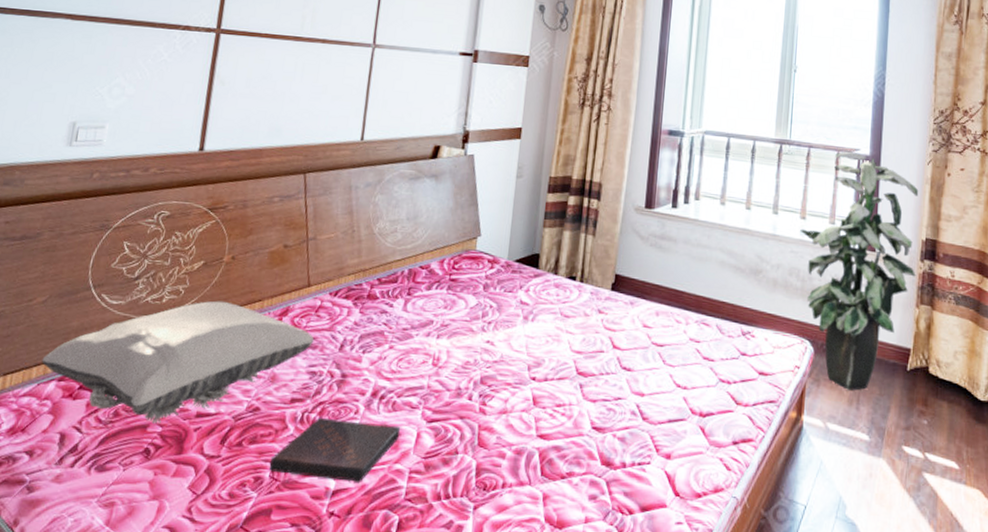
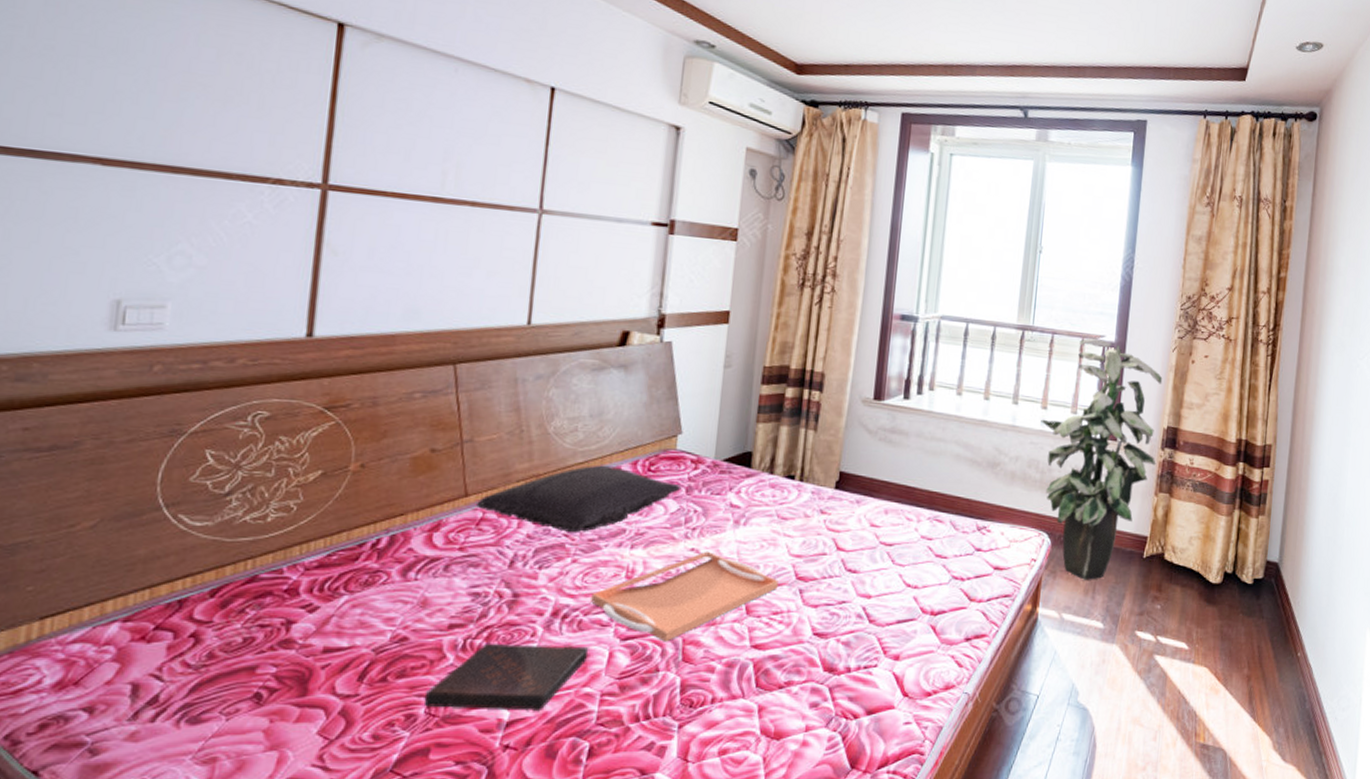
pillow: present [41,300,314,424] -> none [96,517,476,664]
pillow: none [316,262,480,323] -> present [476,465,682,534]
serving tray: none [403,343,561,427] -> present [591,551,778,642]

